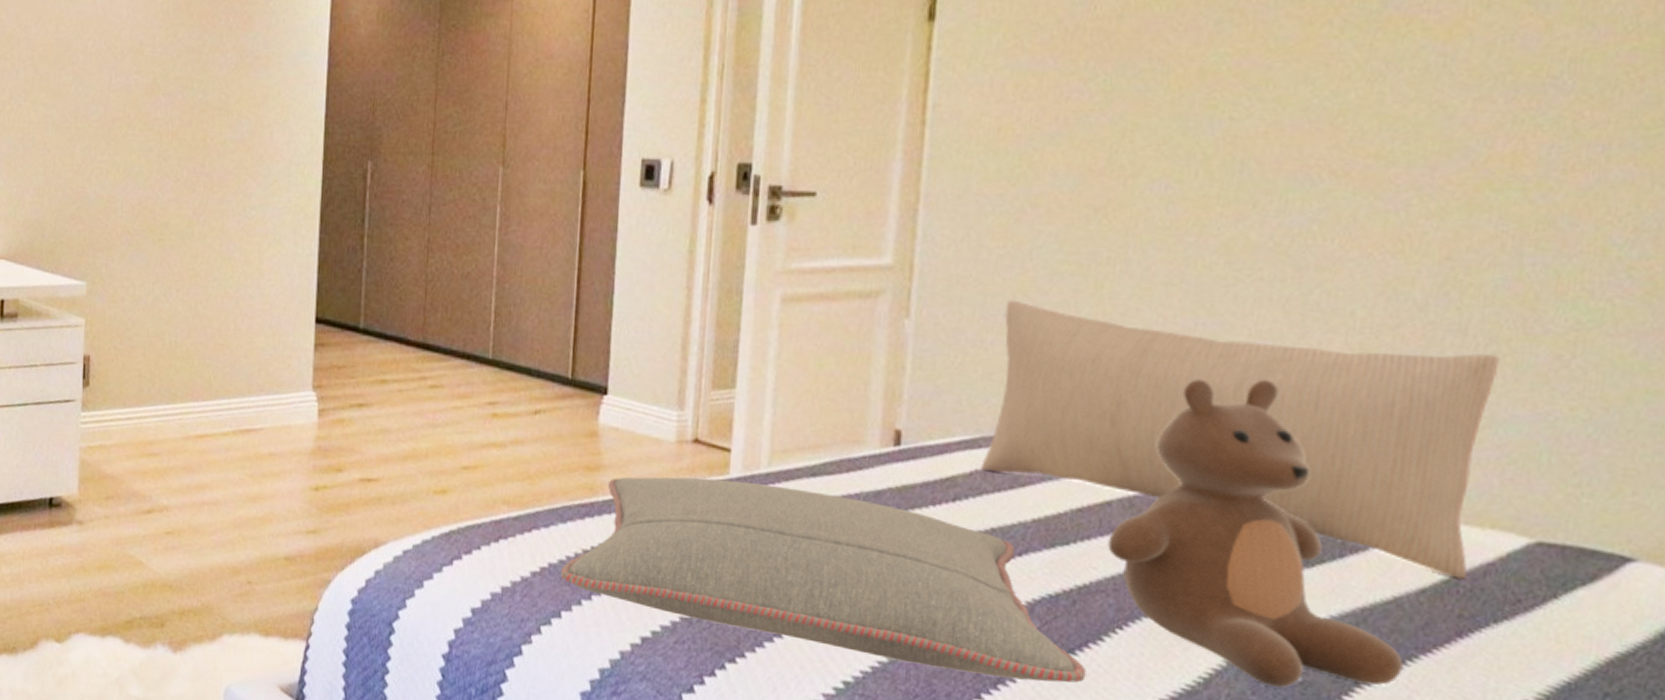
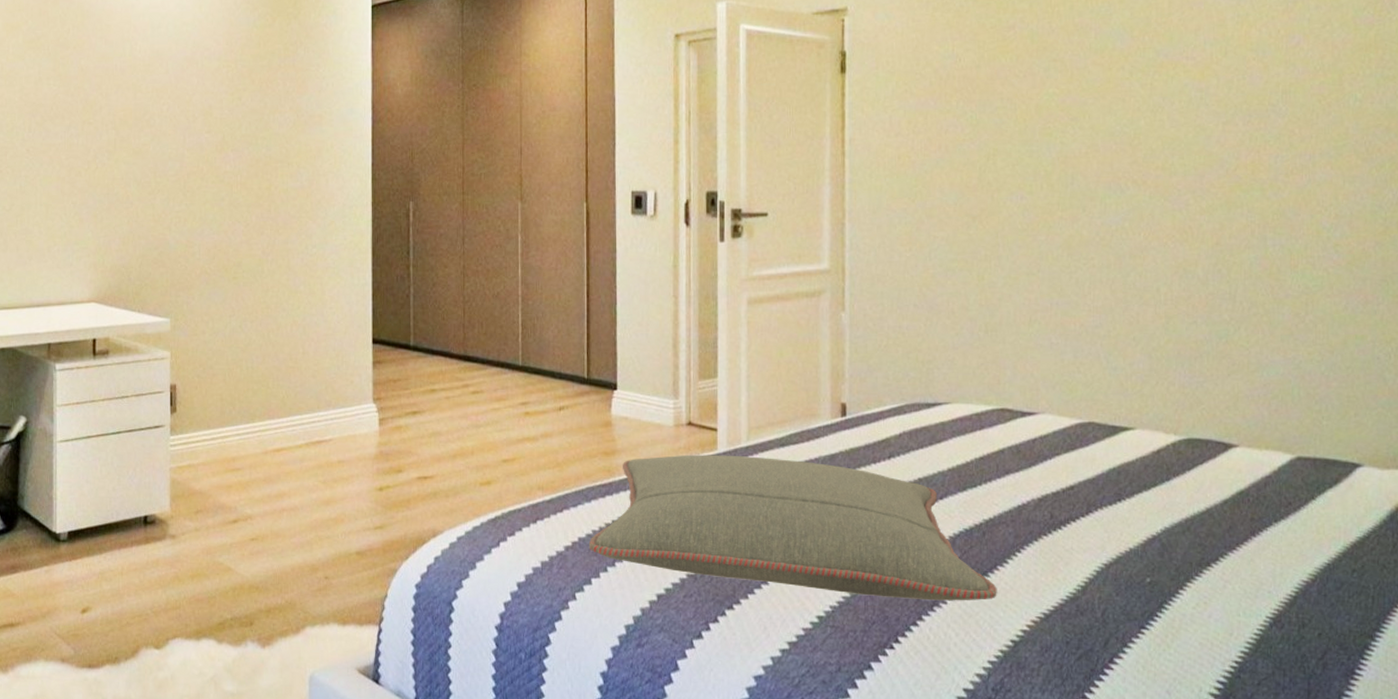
pillow: present [981,300,1500,579] -> none [907,292,1259,490]
teddy bear: present [1107,379,1403,688] -> none [1004,344,1218,588]

